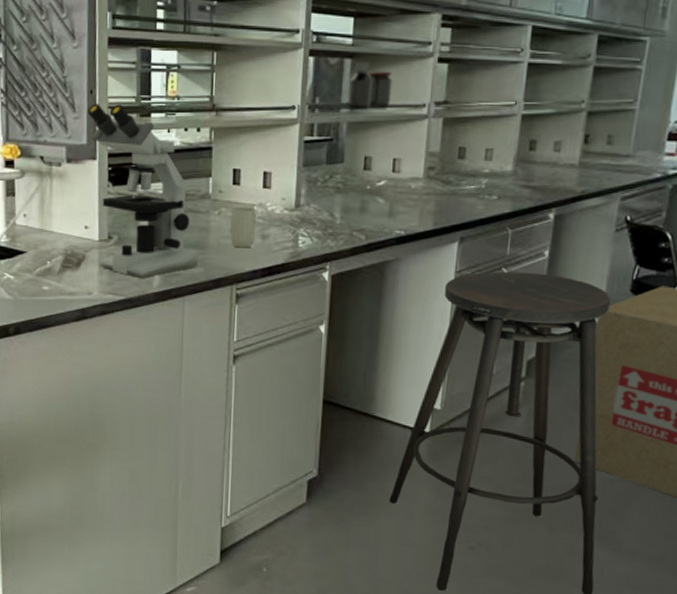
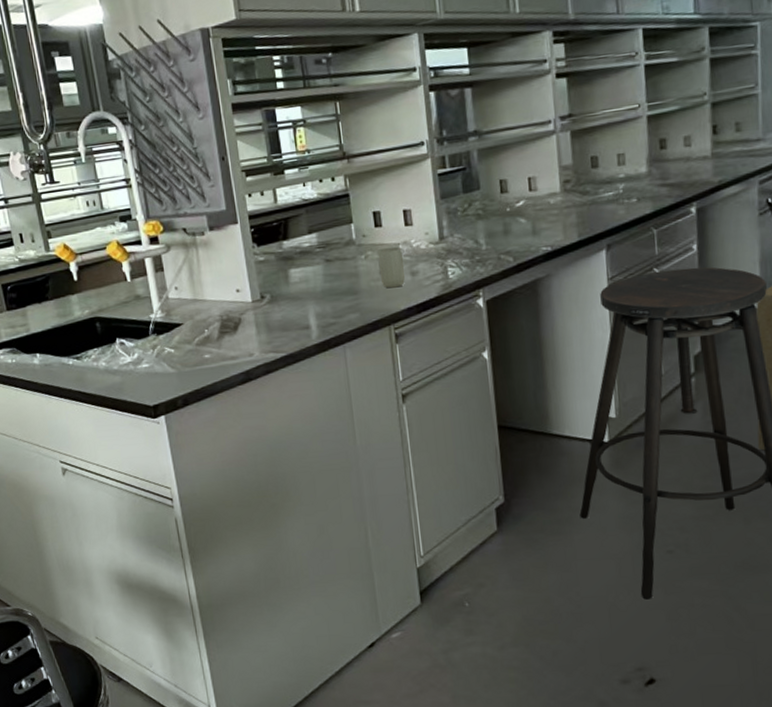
microscope: present [87,104,199,278] -> none [222,166,353,333]
bottle: present [347,62,373,110] -> none [472,88,498,137]
jar: present [367,71,393,109] -> none [489,94,517,133]

